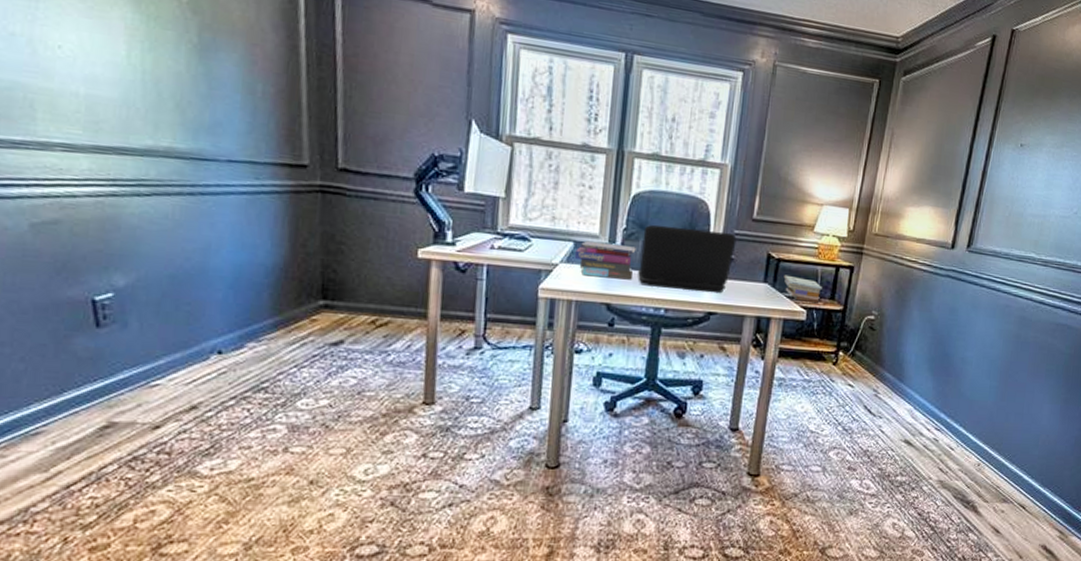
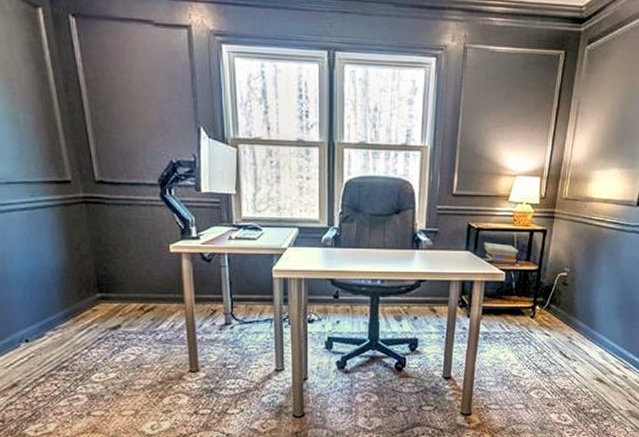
books: present [575,240,636,280] -> none [301,226,352,257]
laptop: present [638,224,737,293] -> none [355,206,440,262]

